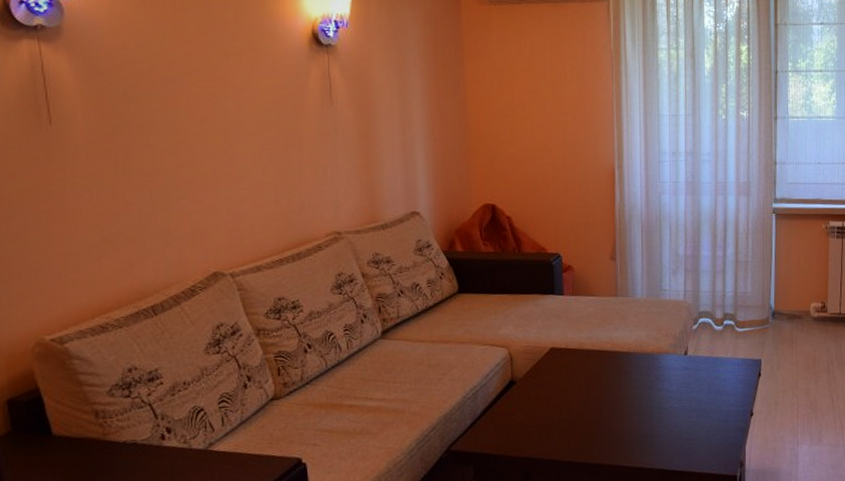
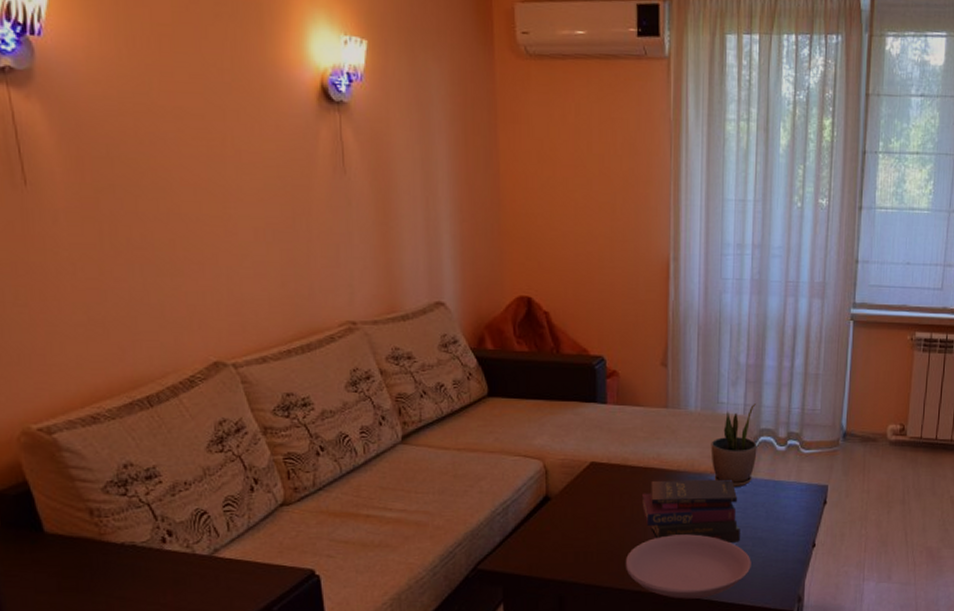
decorative bowl: none [585,409,697,470] -> present [626,534,751,599]
books: none [596,358,686,415] -> present [641,480,740,543]
potted plant: none [656,290,698,366] -> present [710,404,757,488]

